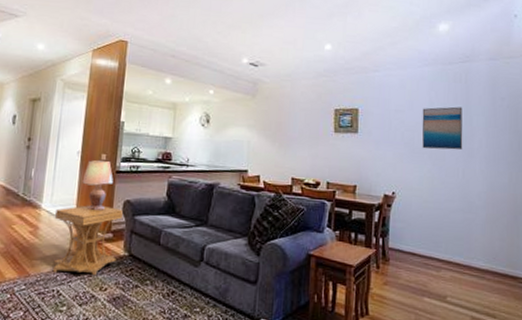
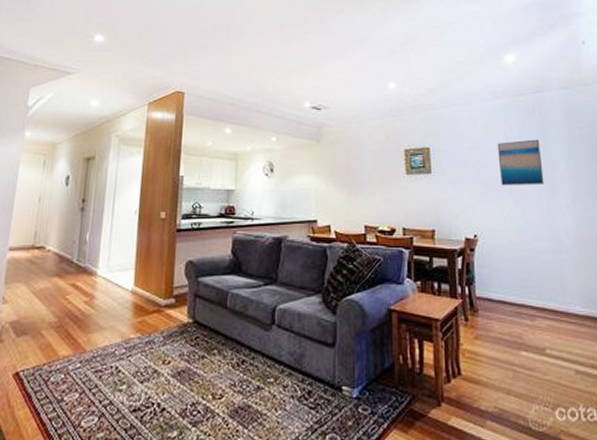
side table: present [53,205,123,276] -> none [111,268,185,348]
lamp: present [82,159,113,210] -> none [140,218,174,273]

